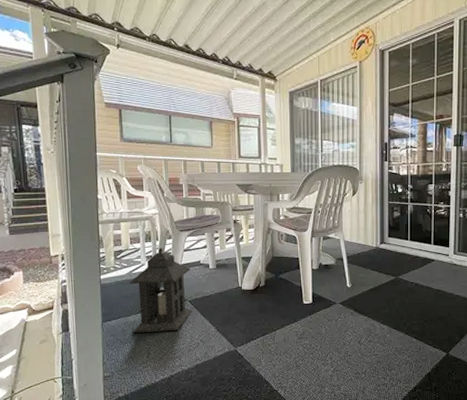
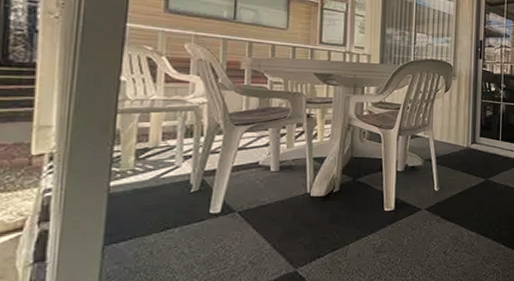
lantern: present [129,247,192,333] -> none [149,145,246,257]

